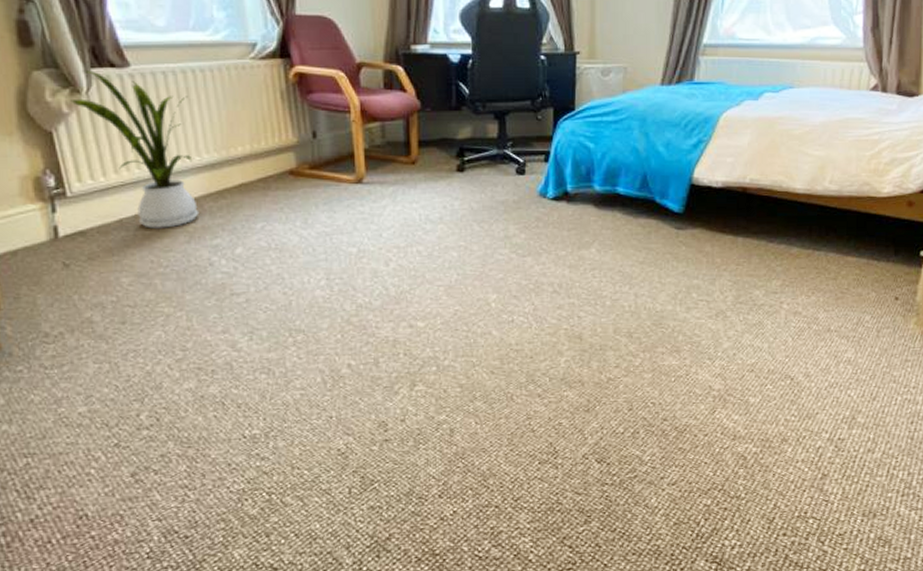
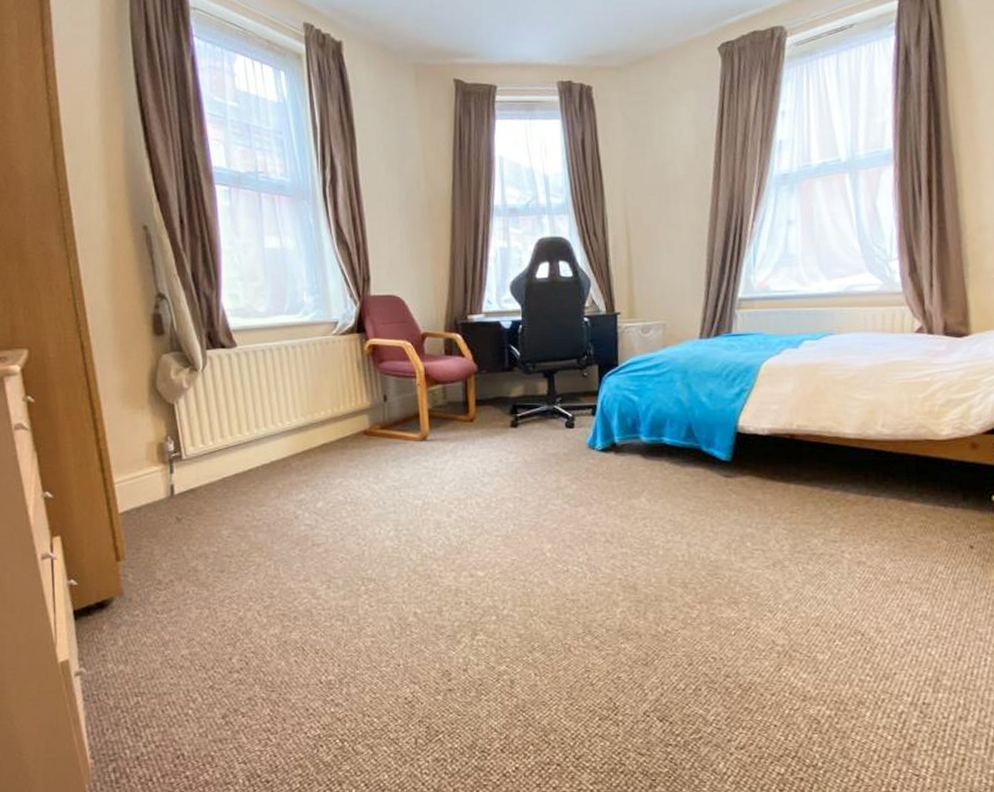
house plant: present [70,70,200,229] -> none [190,352,288,486]

